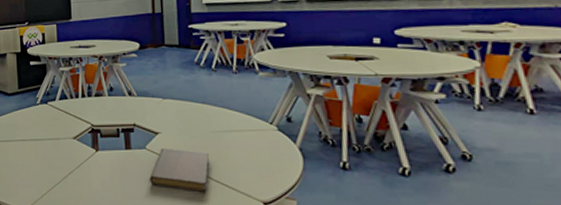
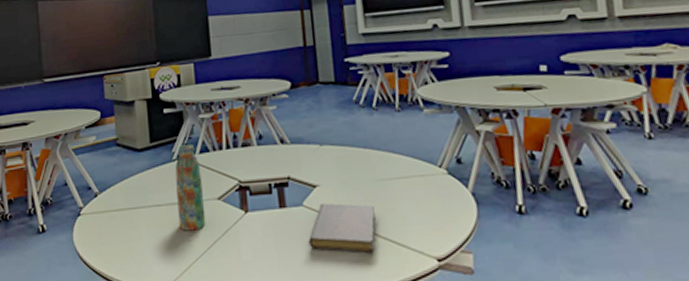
water bottle: none [39,92,63,163] -> present [175,144,206,231]

